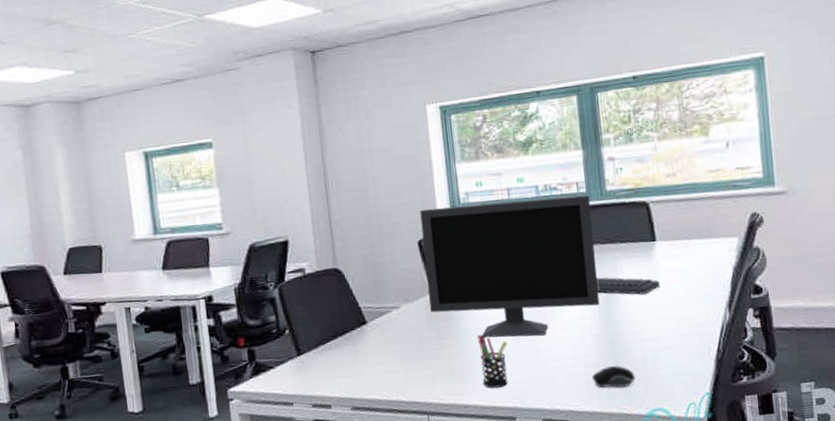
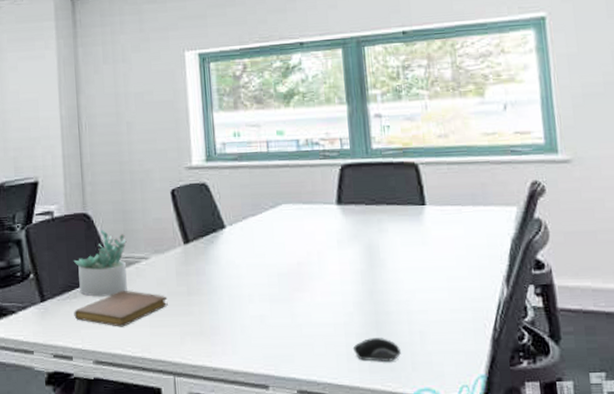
succulent plant: none [327,283,380,347] -> present [73,230,127,297]
notebook: none [330,339,420,374] -> present [74,291,168,327]
monitor: present [420,194,600,338] -> none [174,152,363,299]
pen holder: present [478,335,508,388] -> none [230,293,262,352]
keyboard: present [596,277,660,295] -> none [359,240,429,262]

